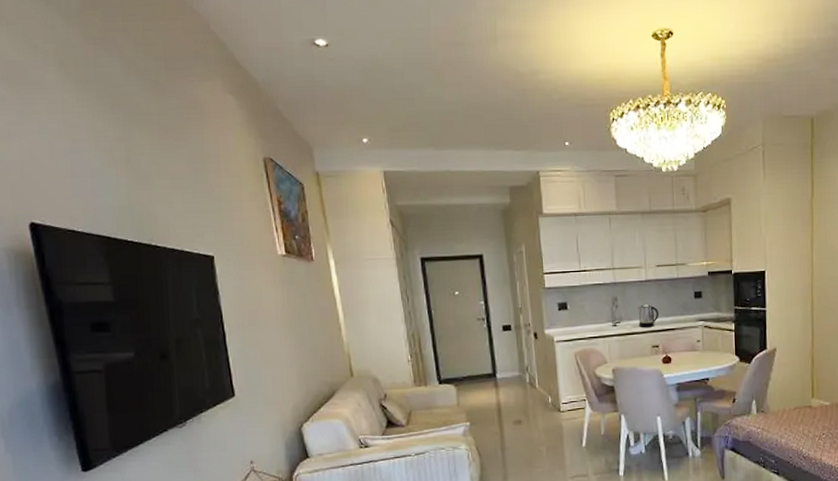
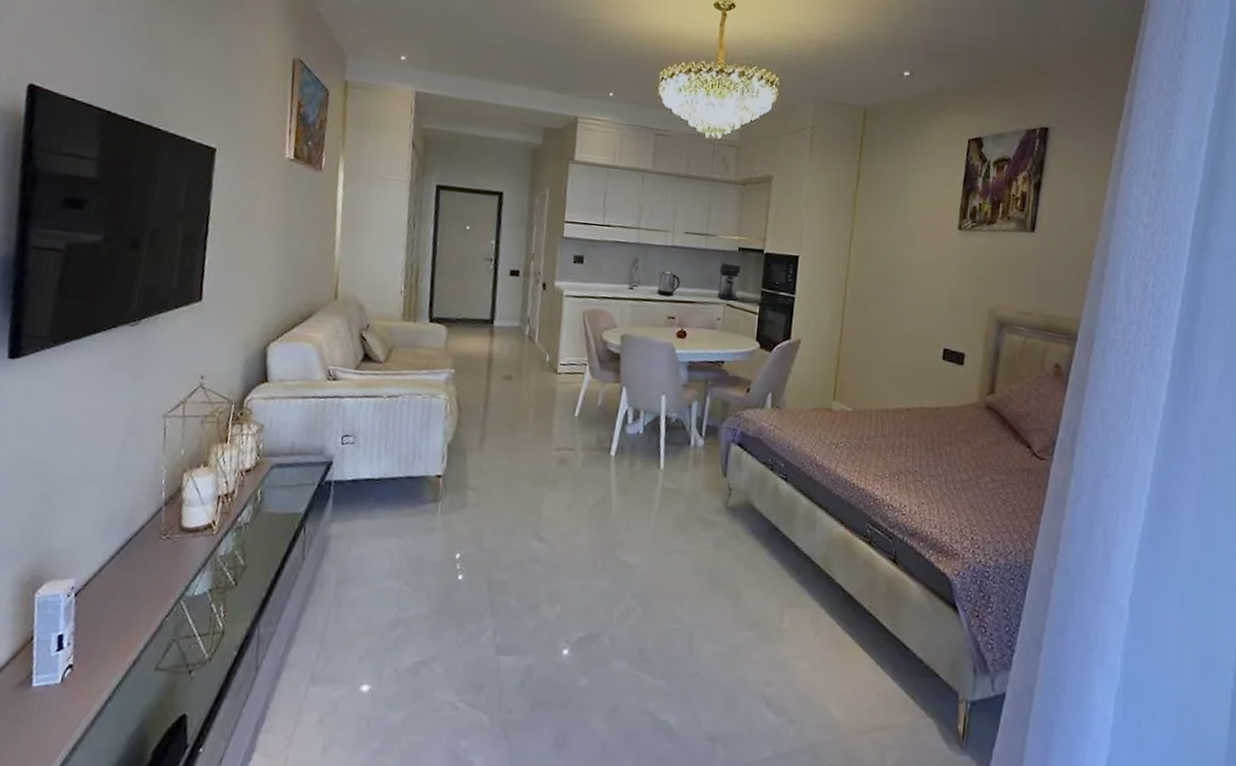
coffee maker: none [694,286,714,323] -> present [717,261,741,301]

